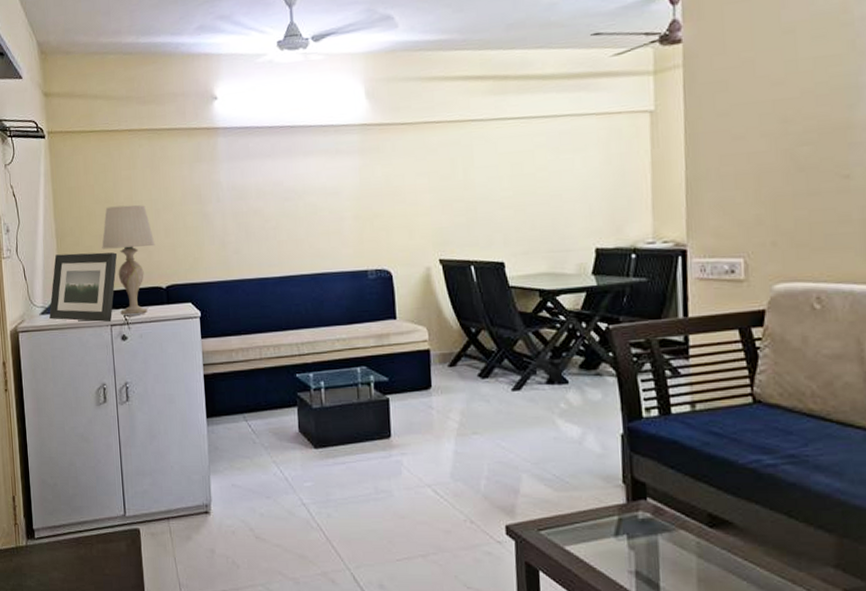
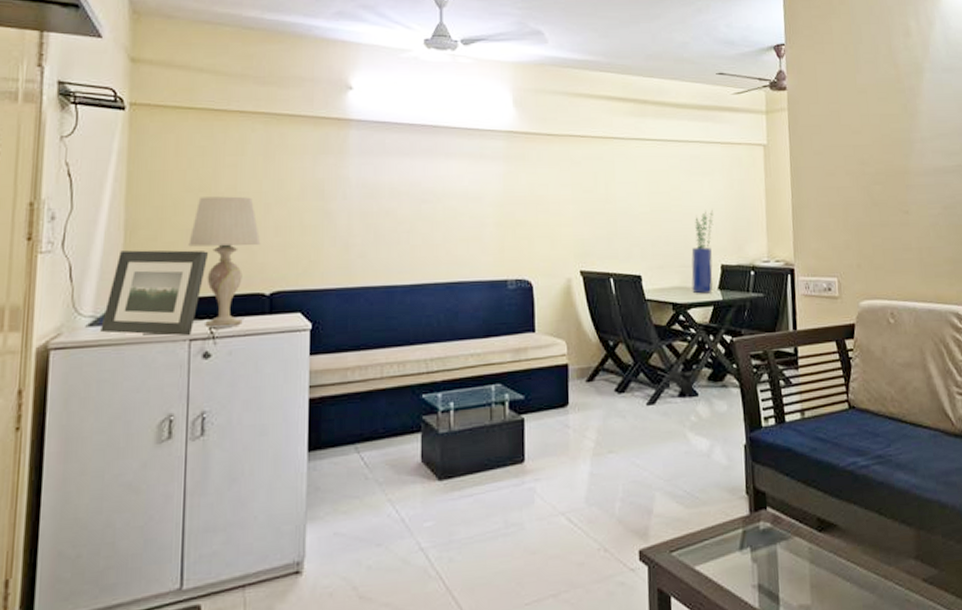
vase: none [560,190,587,280] -> present [691,210,714,294]

